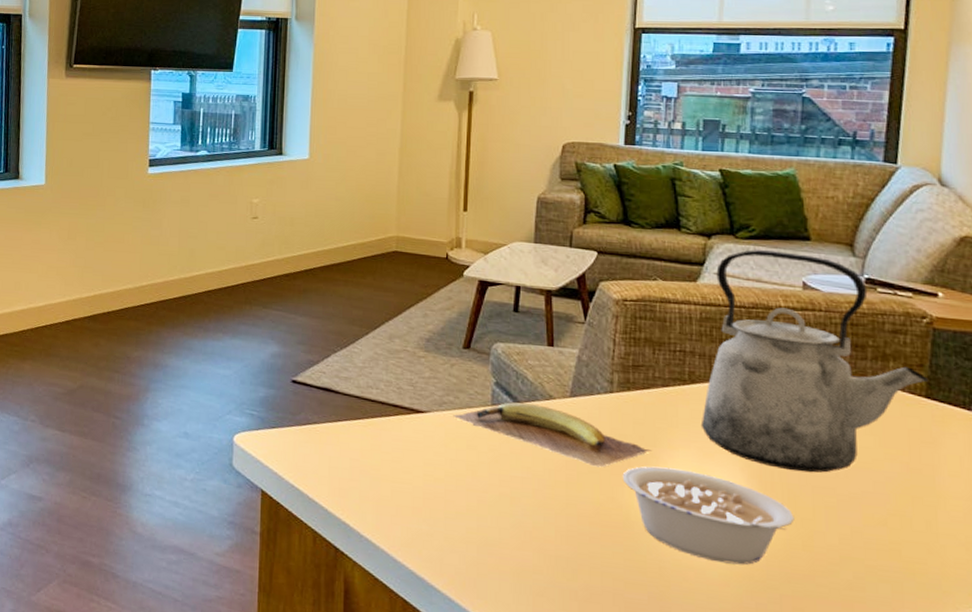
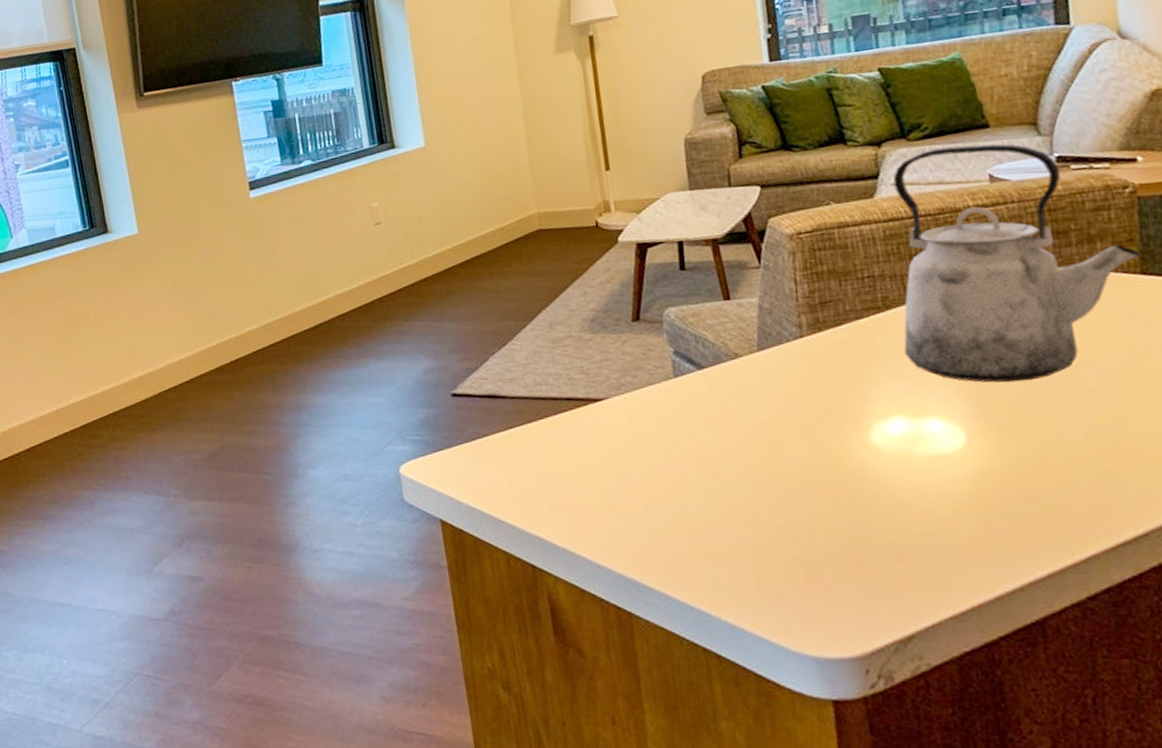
banana: present [453,402,652,468] -> none [634,366,856,422]
legume: present [622,466,795,565] -> none [828,404,1022,497]

